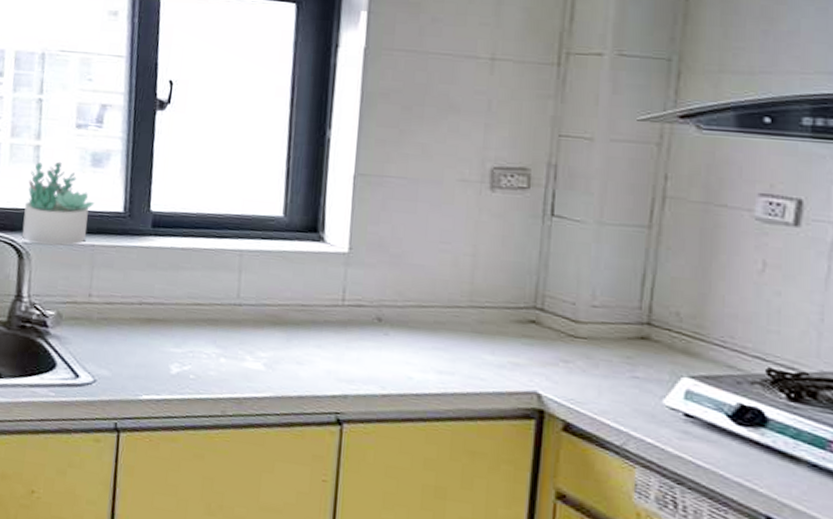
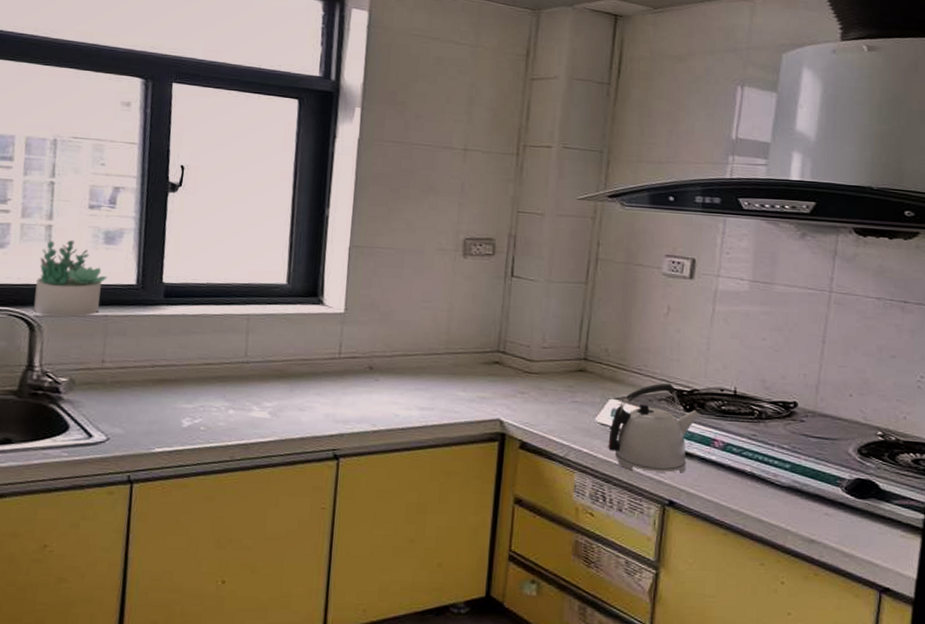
kettle: none [680,361,812,482] -> present [608,383,701,473]

